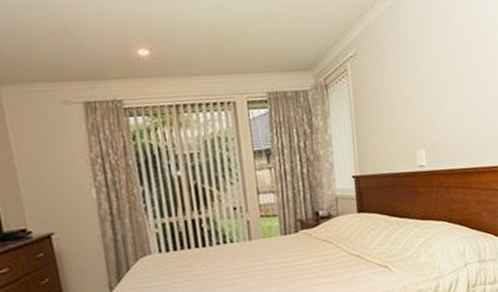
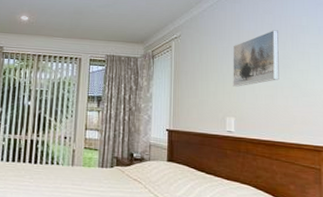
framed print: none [418,32,470,112] -> present [233,30,279,87]

